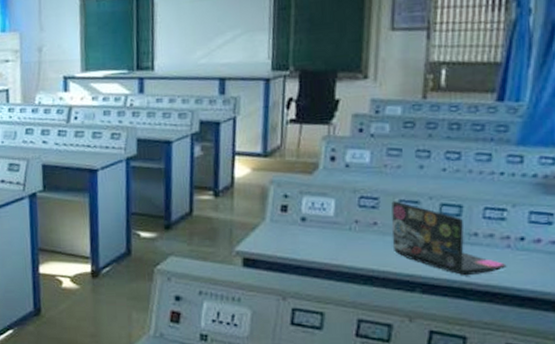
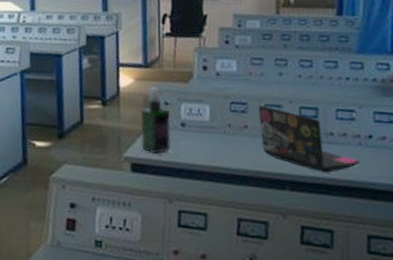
spray bottle: none [255,178,289,249] -> present [140,87,171,154]

